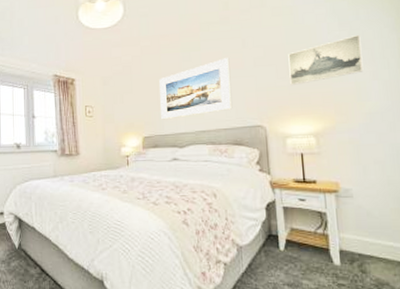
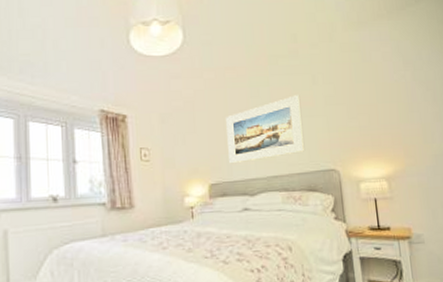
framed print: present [288,34,364,85] -> none [358,75,428,126]

